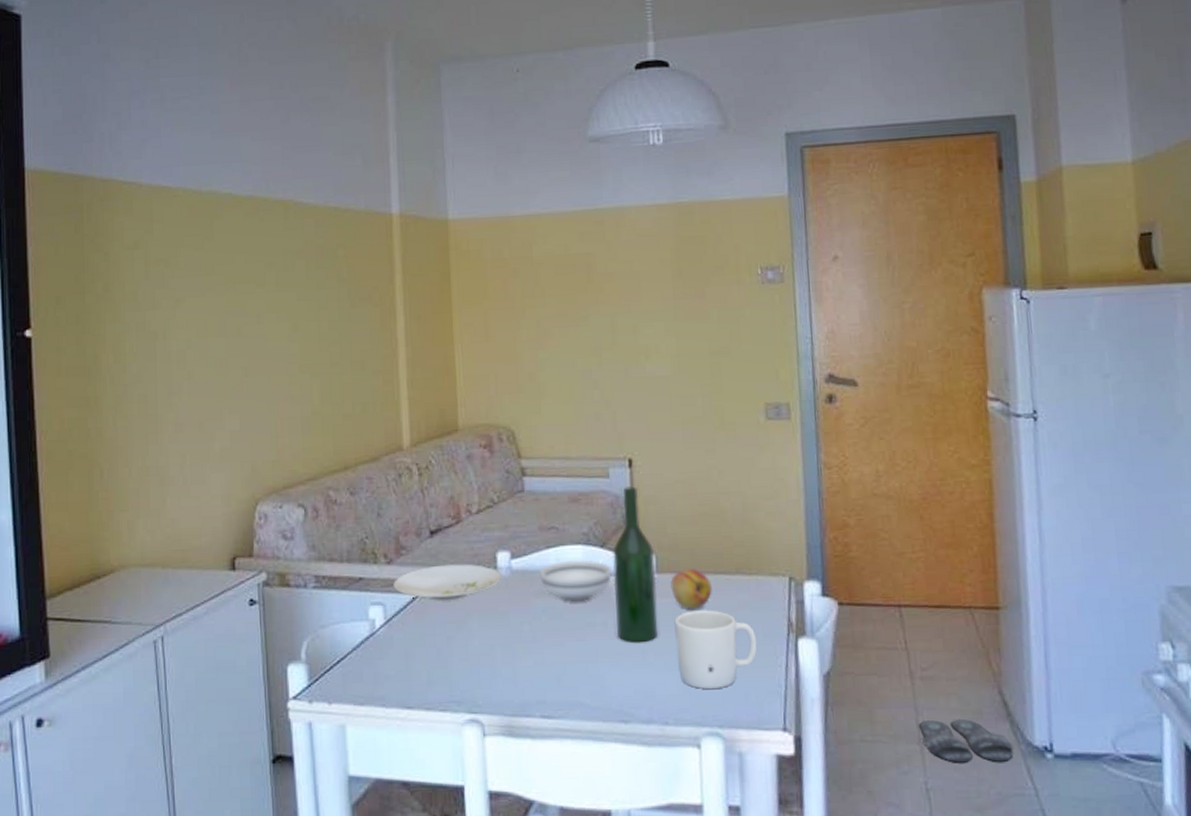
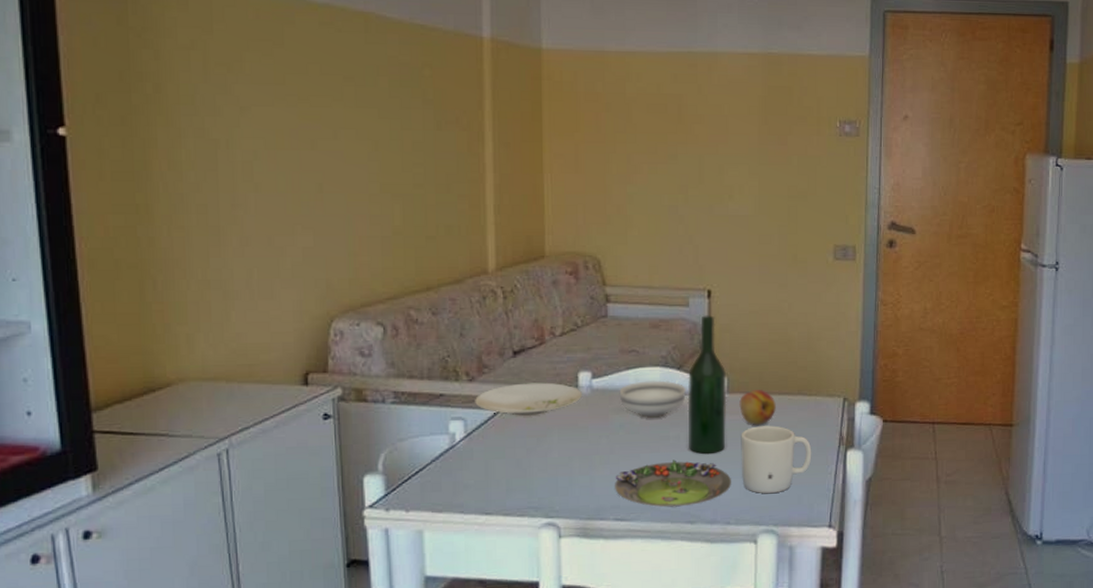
salad plate: none [539,649,667,704] -> present [615,460,731,507]
slippers: present [919,719,1014,763] -> none [941,515,1012,550]

